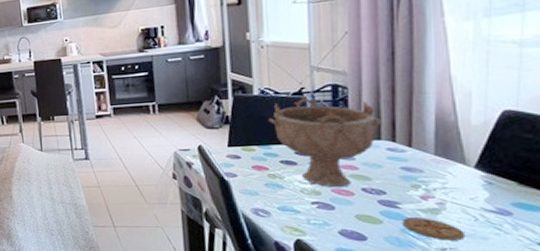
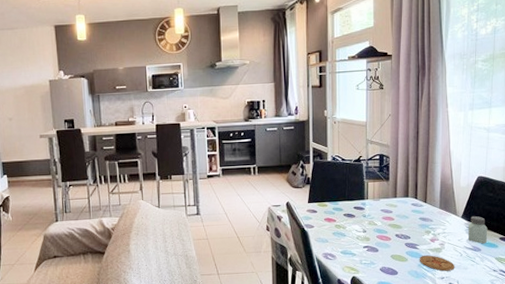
decorative bowl: present [269,96,381,187] -> none [338,163,409,234]
saltshaker: none [488,165,525,206] -> present [468,216,488,244]

